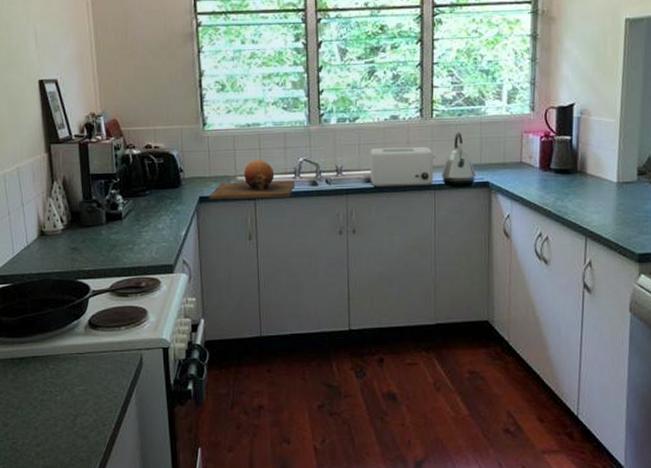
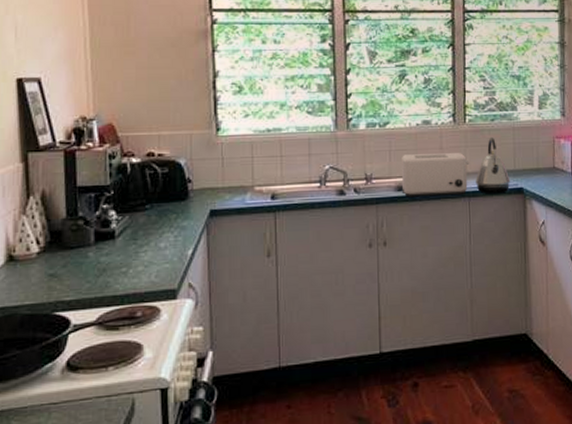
chopping board: present [209,160,295,200] -> none [221,168,320,213]

